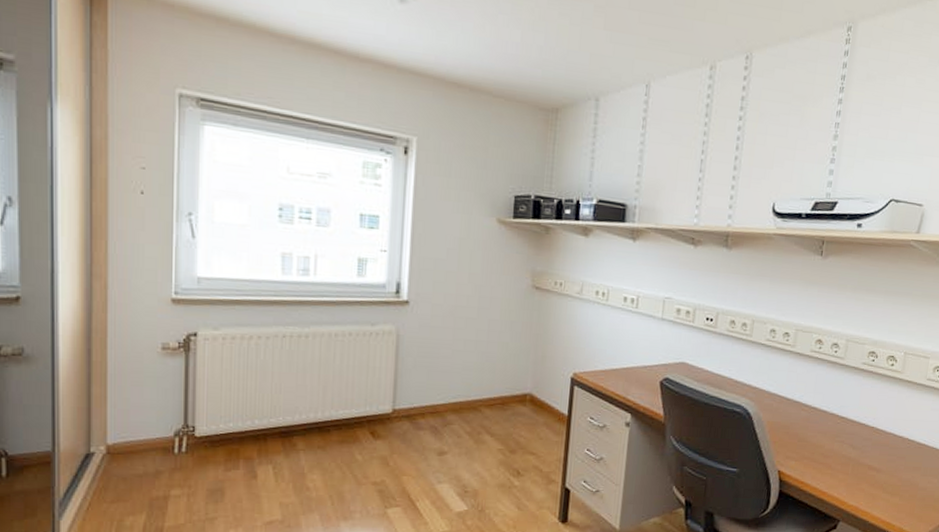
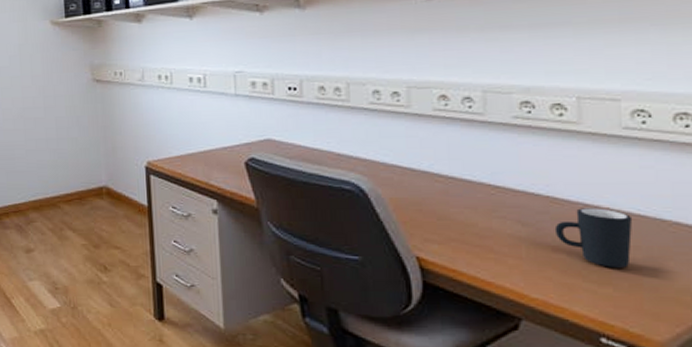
mug: none [872,437,920,483] -> present [554,208,633,268]

